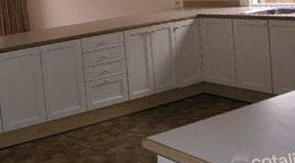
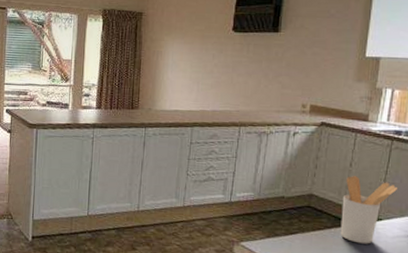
utensil holder: none [233,58,285,121] -> present [340,176,397,244]

